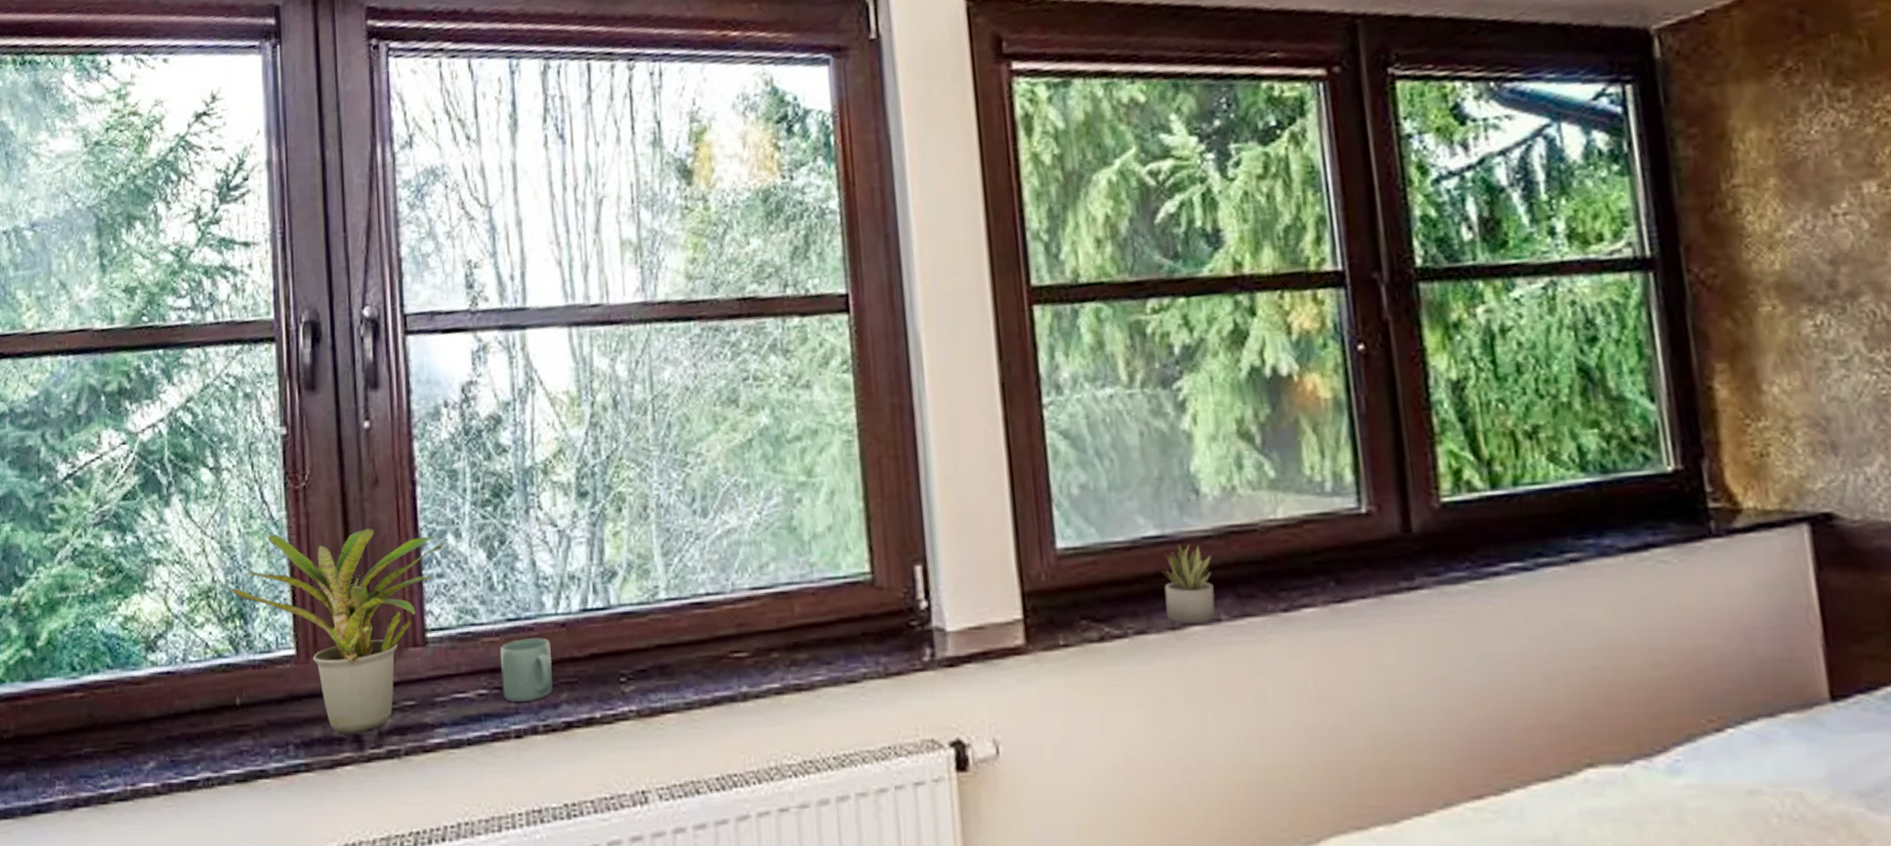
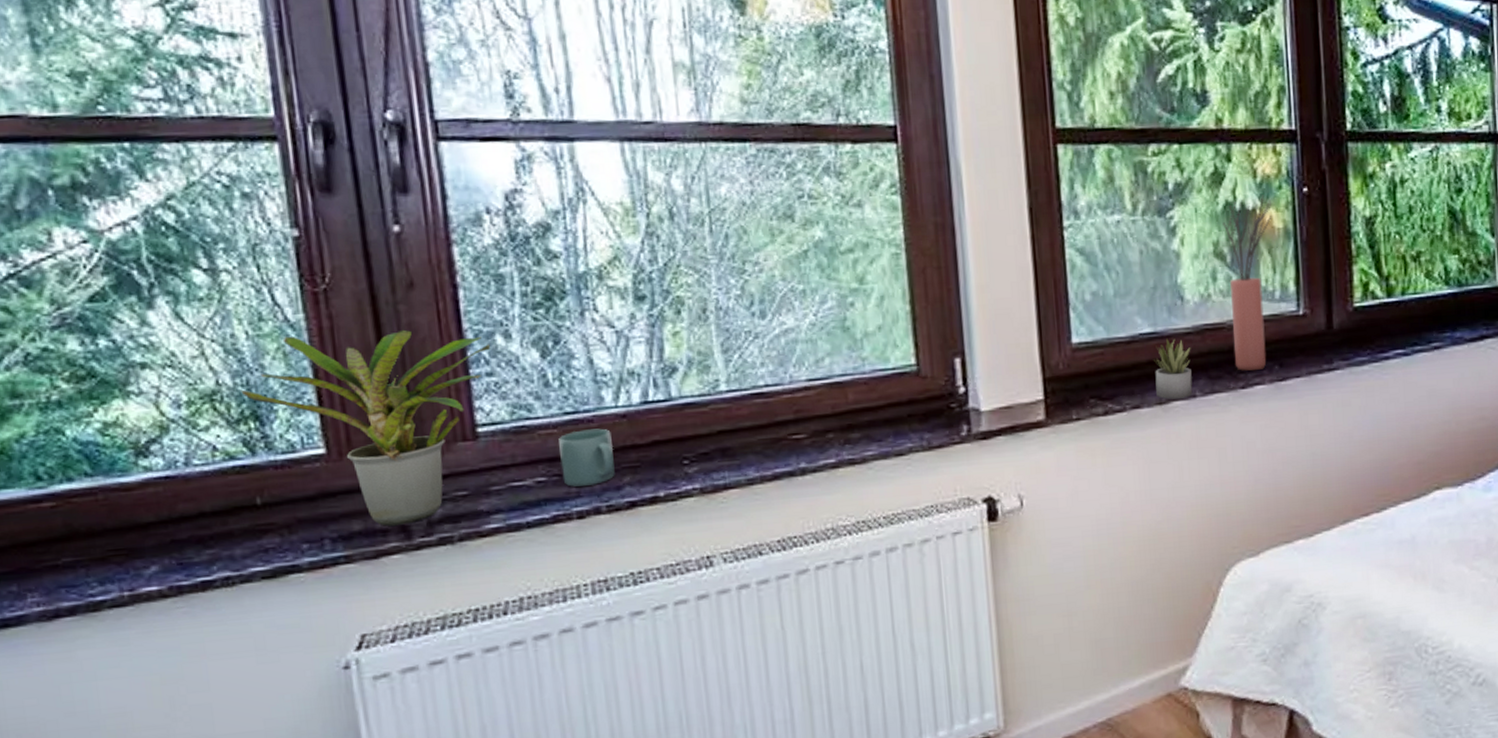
vase: none [1248,356,1318,589] -> present [1223,195,1273,372]

